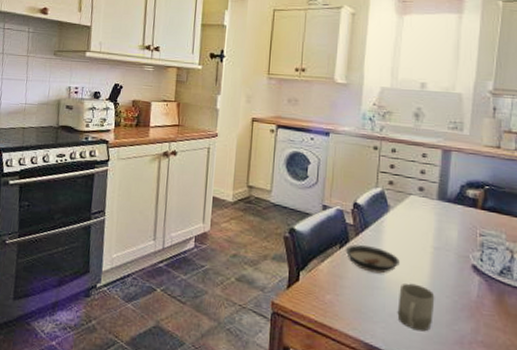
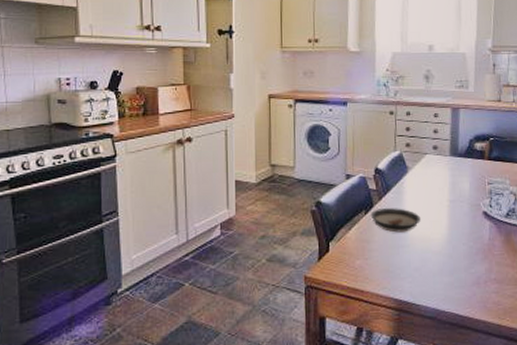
cup: present [397,283,435,332] -> none [421,237,454,280]

